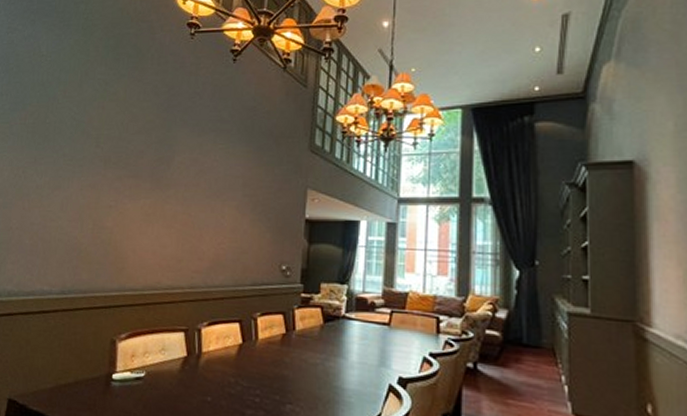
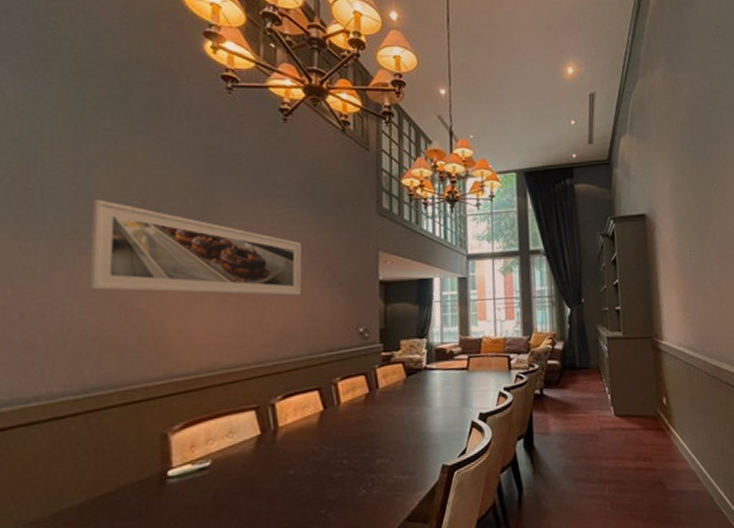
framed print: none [76,131,237,227] -> present [89,198,302,296]

